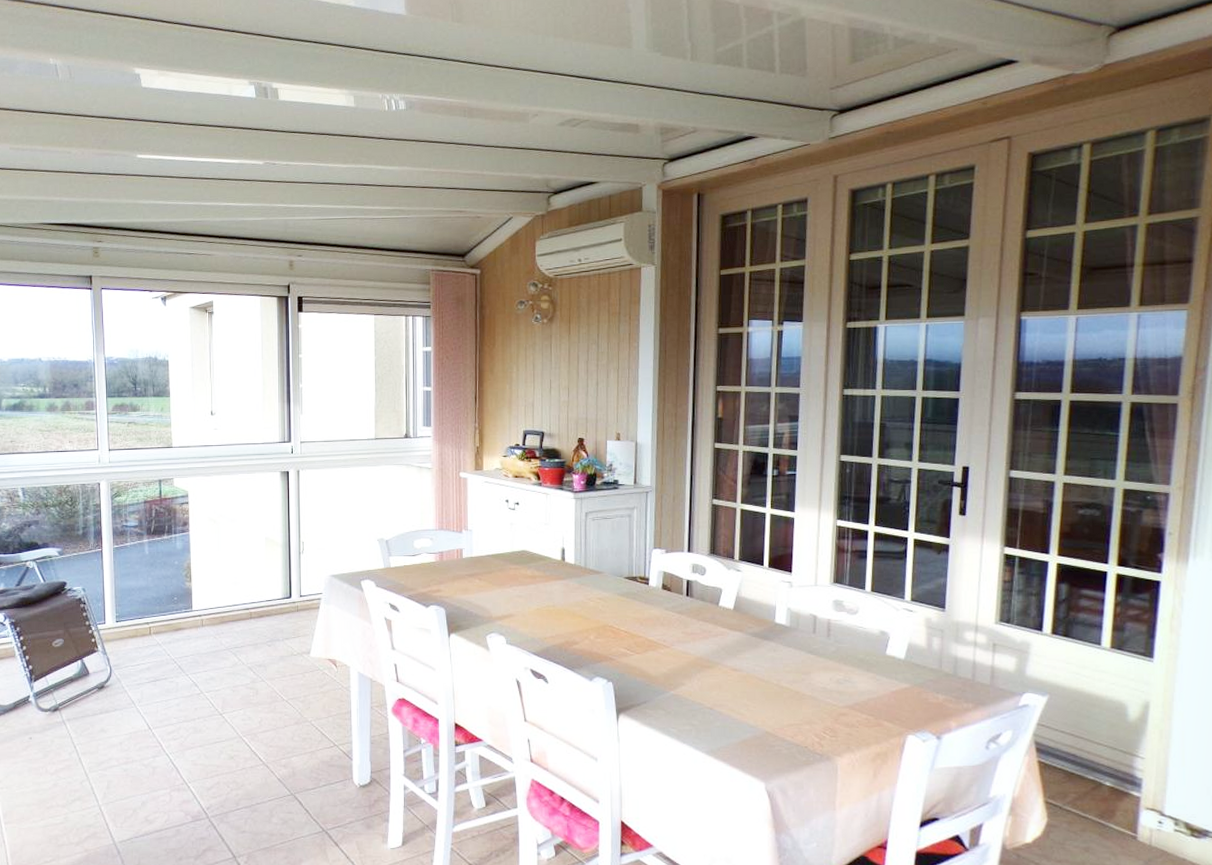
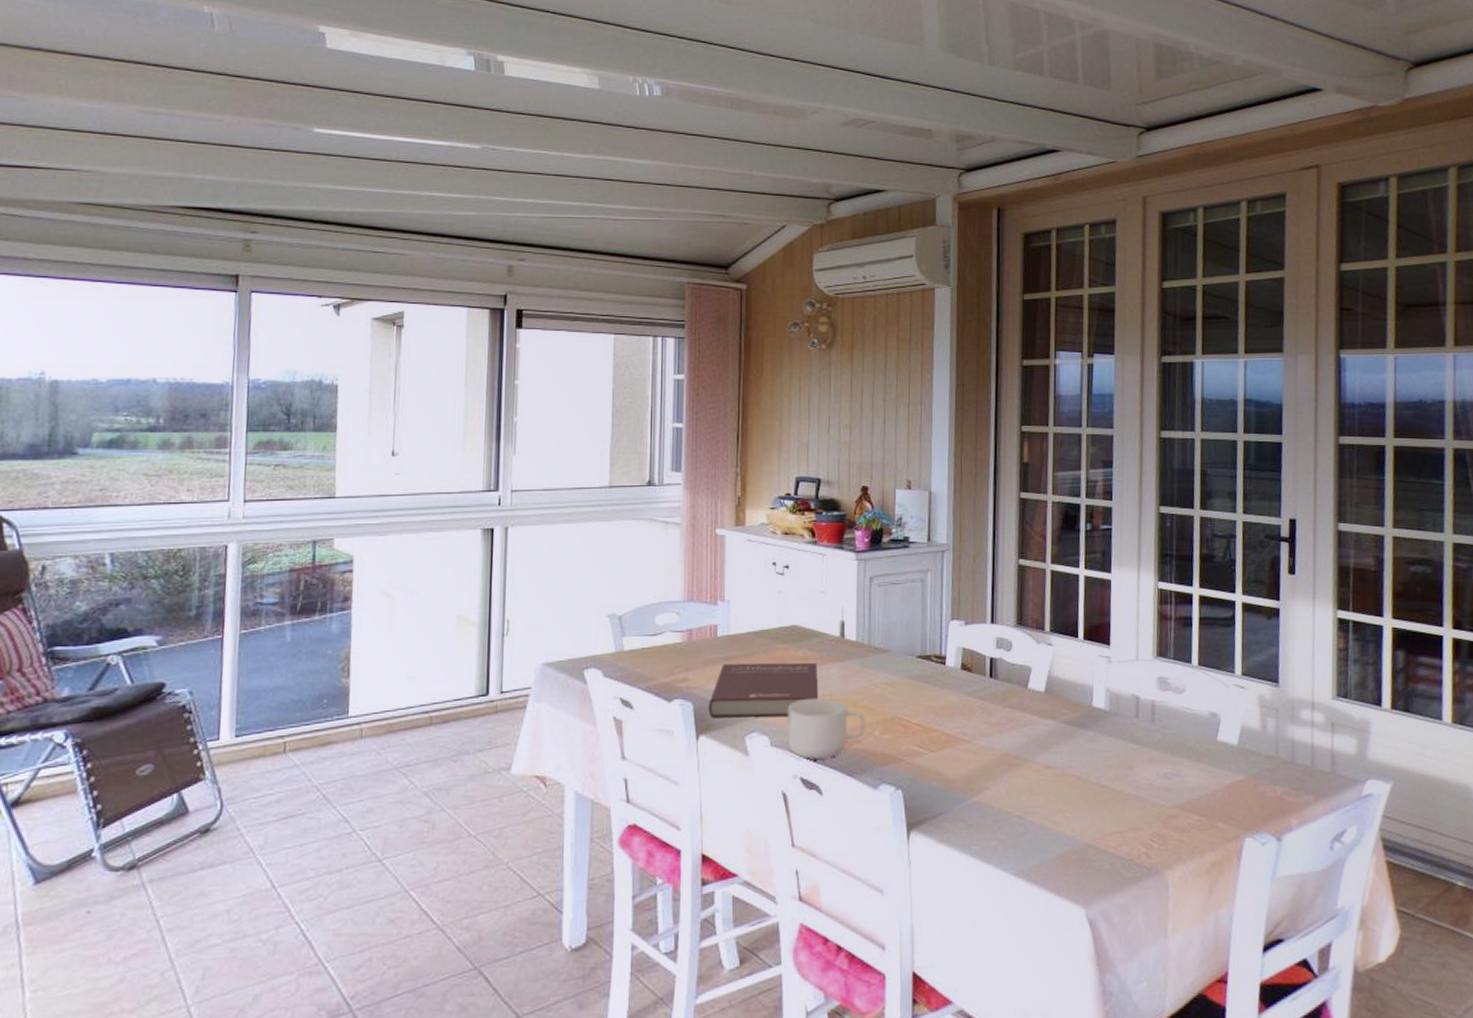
book: none [457,579,544,621] -> present [708,662,818,718]
cup: none [519,609,582,655] -> present [787,698,865,760]

